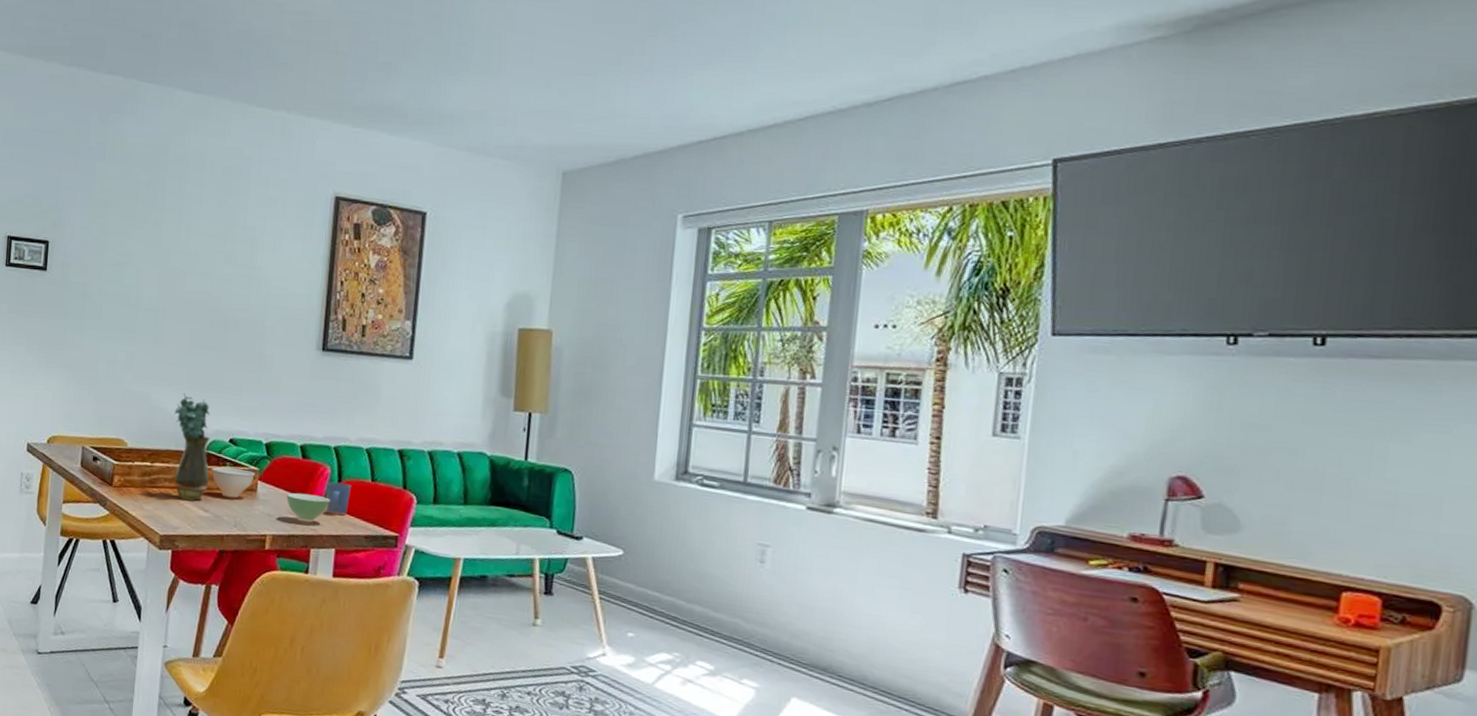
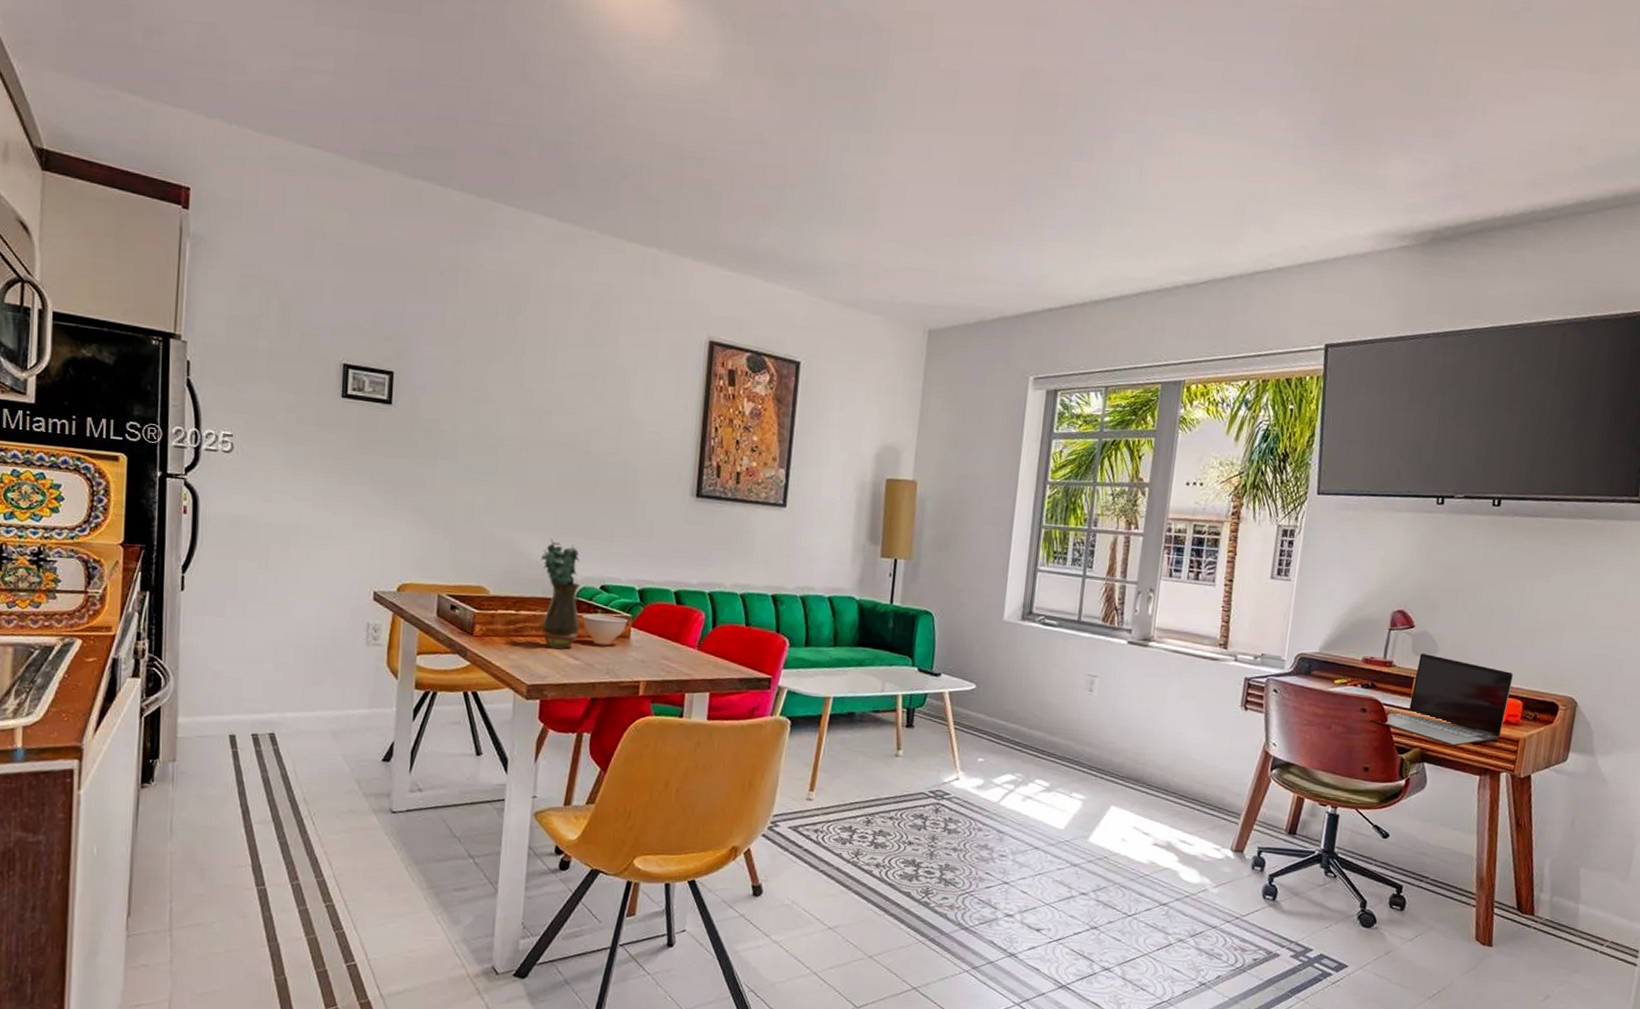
bowl: present [285,492,331,524] -> none [659,638,706,669]
mug: present [325,481,351,515] -> none [700,627,726,660]
laptop: none [1144,531,1365,653] -> present [1370,653,1514,747]

